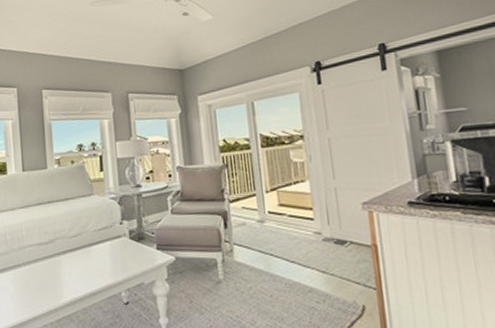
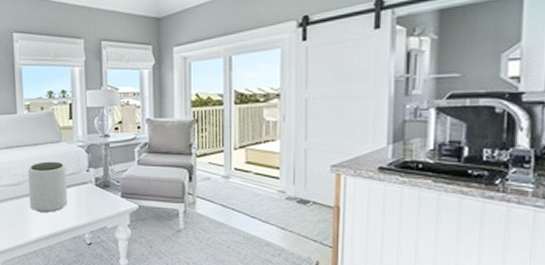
plant pot: none [59,215,102,271] -> present [27,161,68,212]

